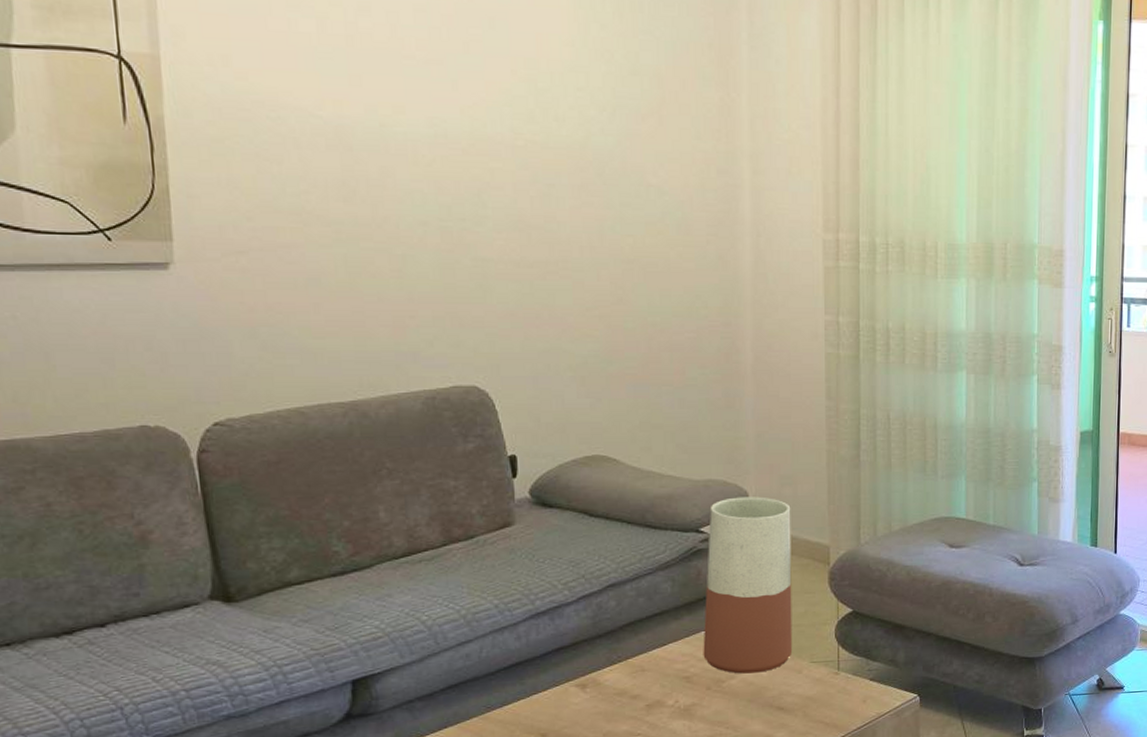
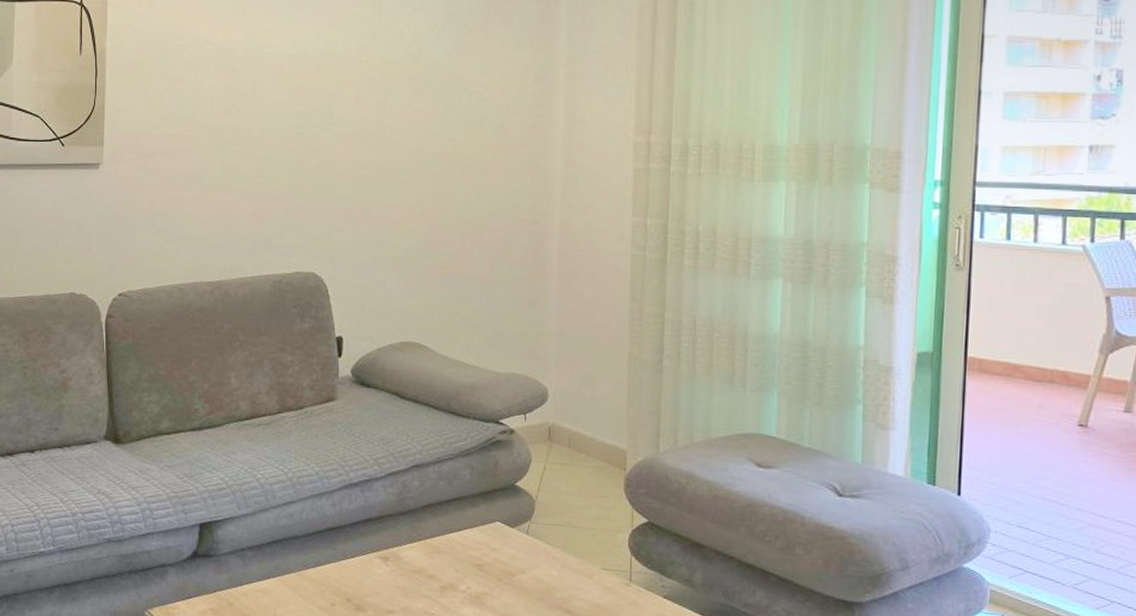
vase: present [703,496,793,674] -> none [496,392,589,572]

